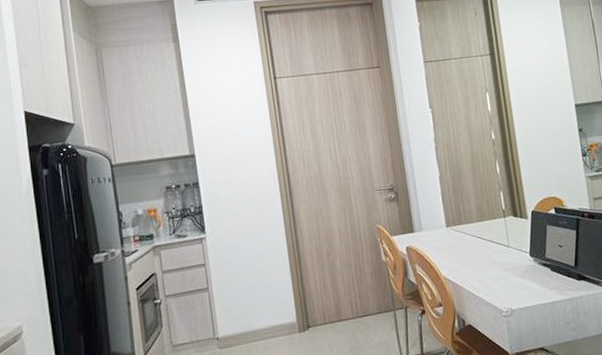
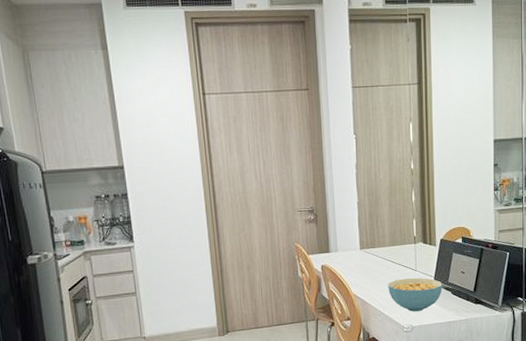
cereal bowl: none [480,254,540,293] -> present [388,277,442,312]

